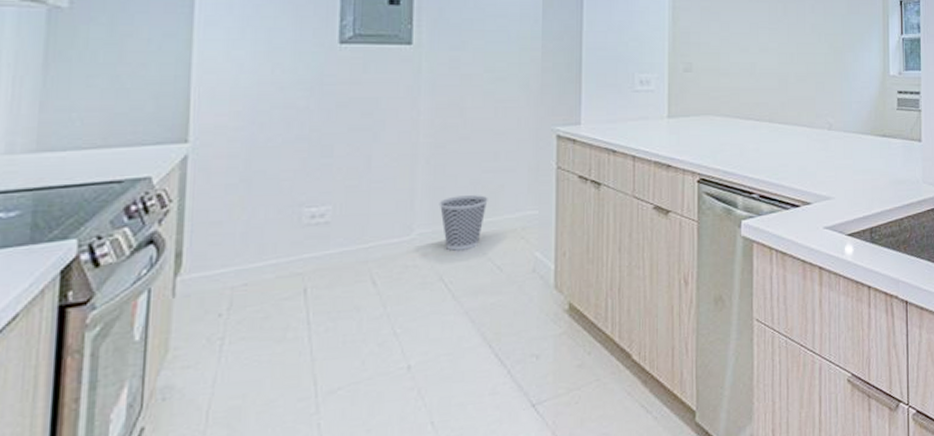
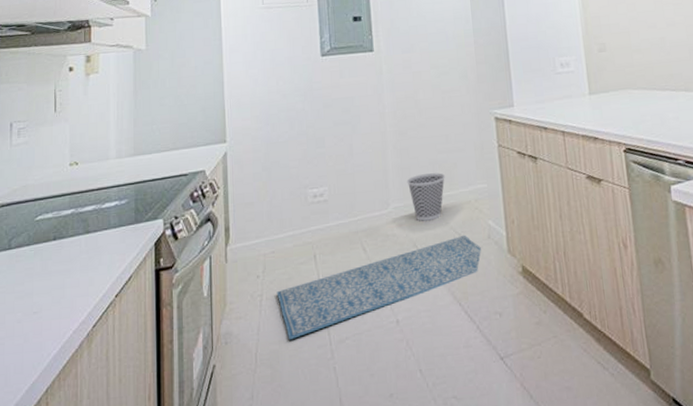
rug: none [245,267,523,393] -> present [276,235,481,341]

